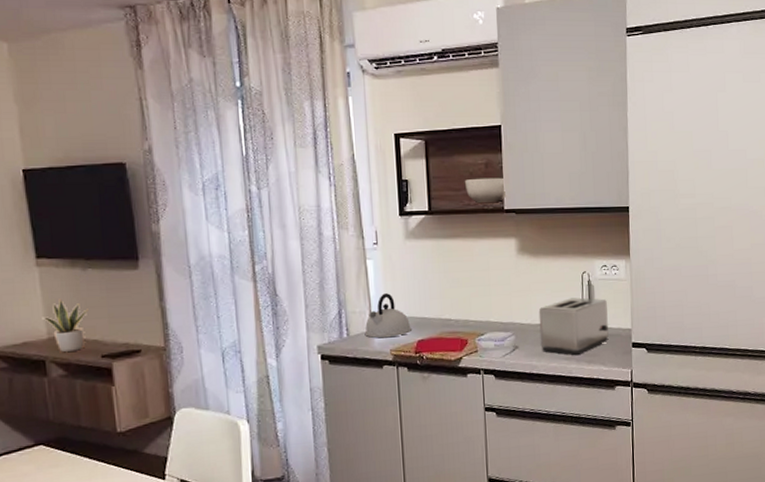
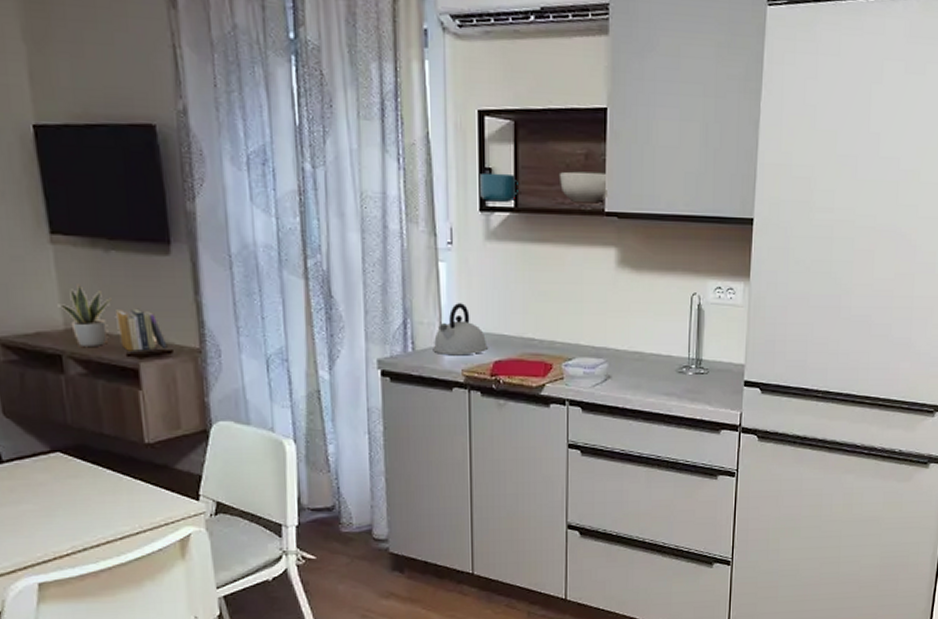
books: none [92,316,137,353] -> present [116,308,168,351]
cup: none [398,183,431,208] -> present [480,173,518,203]
toaster: present [538,297,609,355] -> none [637,323,718,390]

